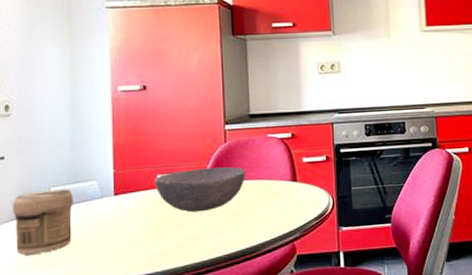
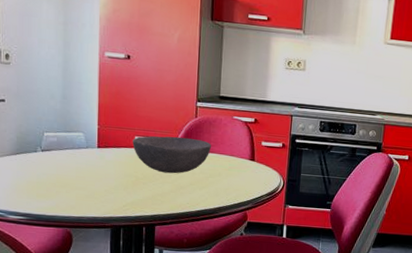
jar: present [13,189,73,255] -> none [12,133,63,186]

